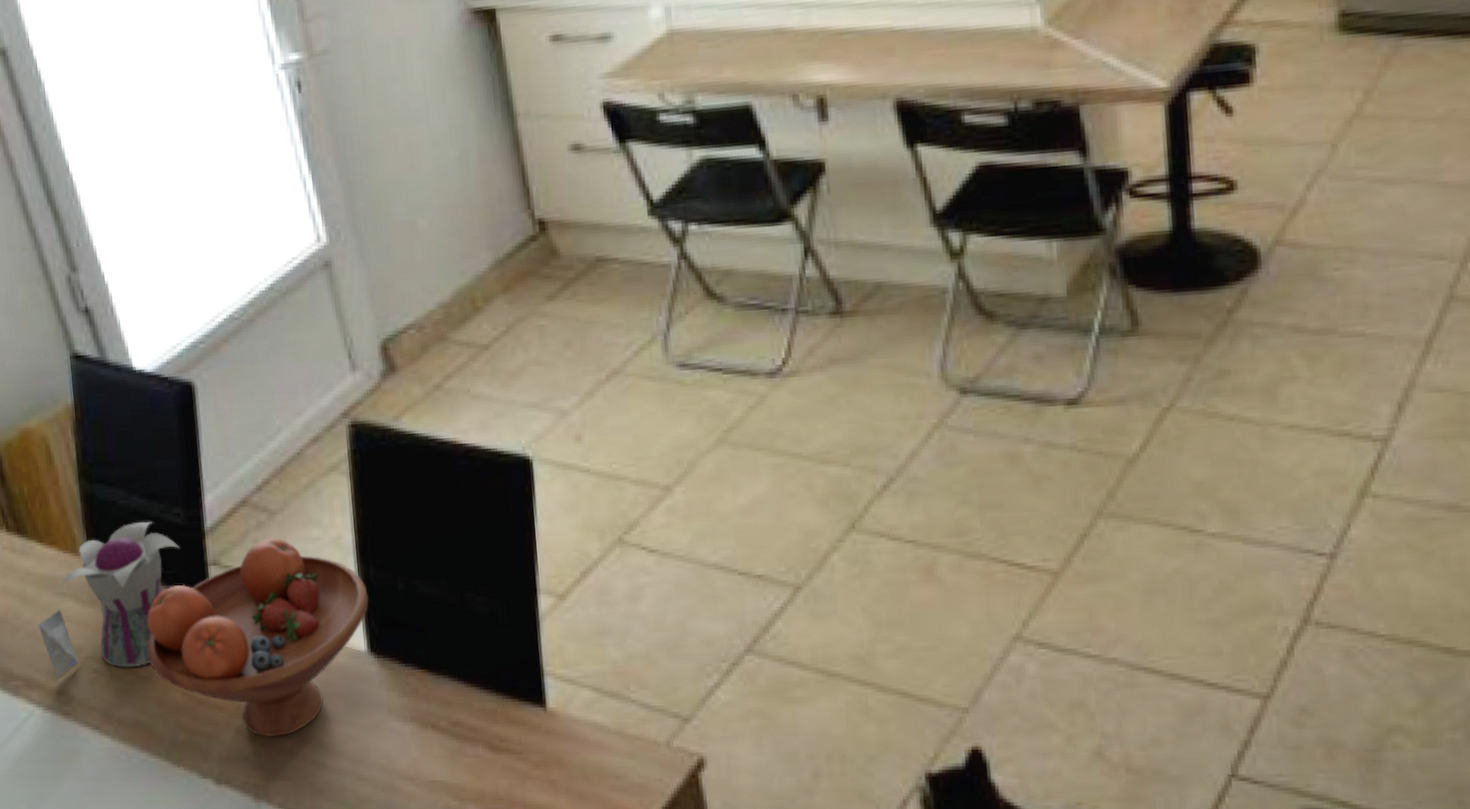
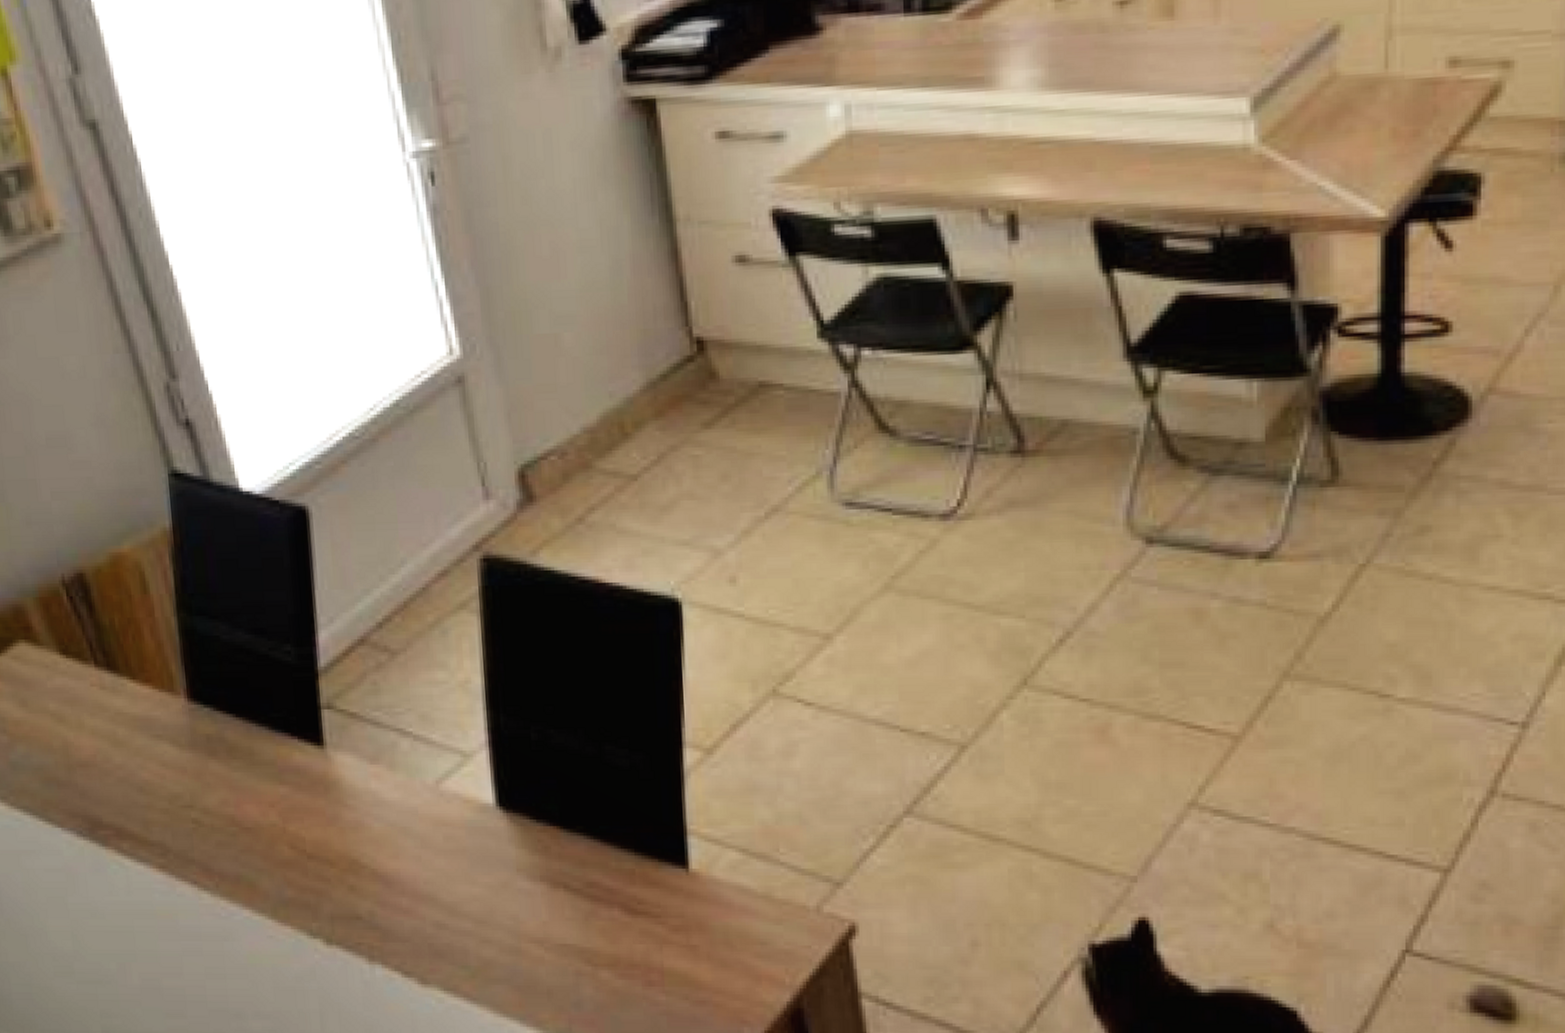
teapot: present [38,521,180,679] -> none [130,659,290,829]
fruit bowl: present [147,538,369,738] -> none [252,680,498,896]

